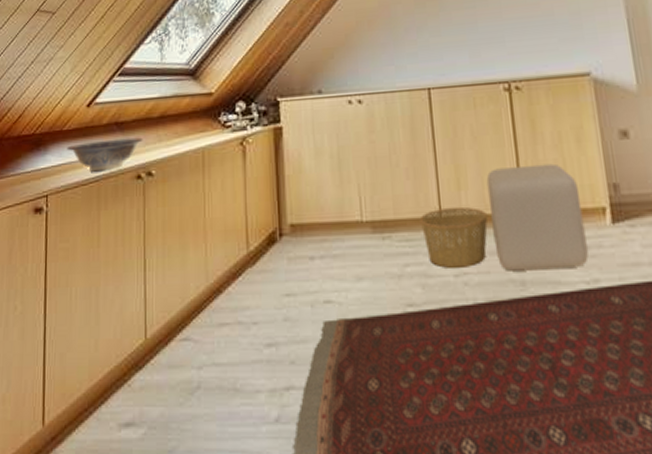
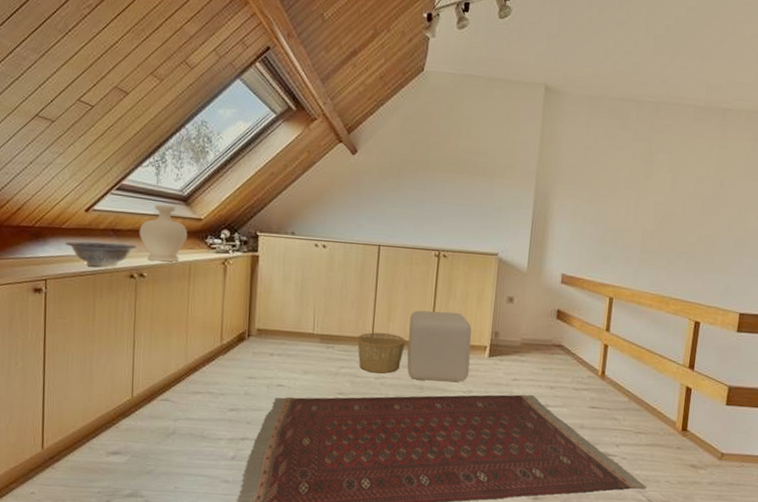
decorative vase: none [144,83,198,154] -> present [139,205,188,262]

